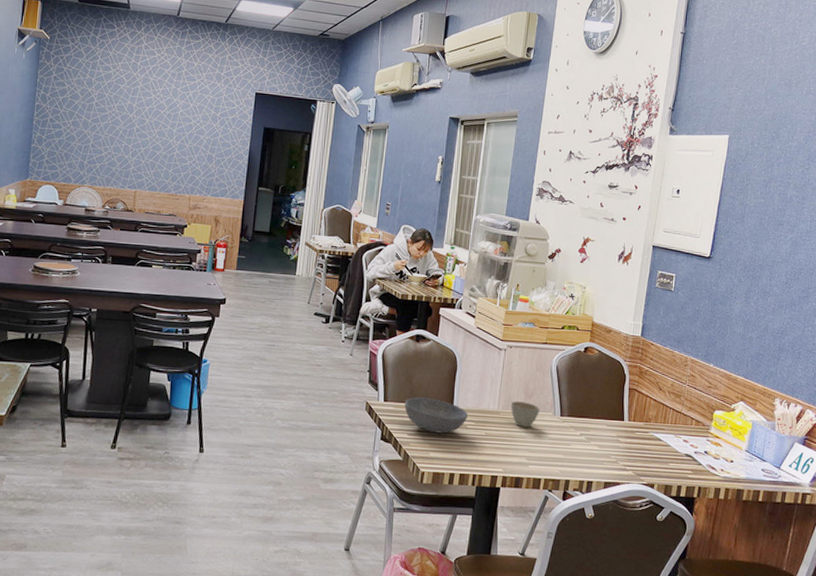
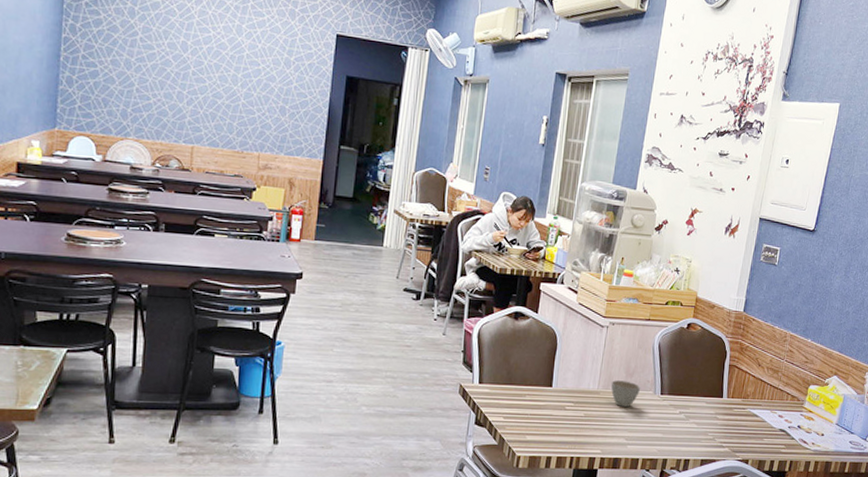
bowl: present [404,396,468,434] -> none [500,377,567,416]

